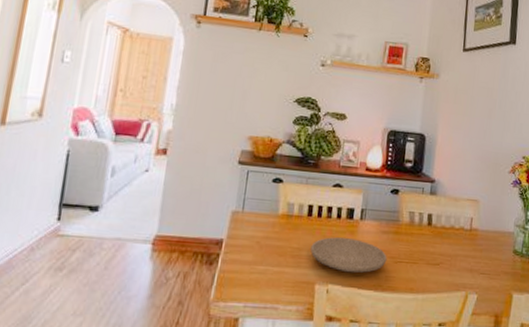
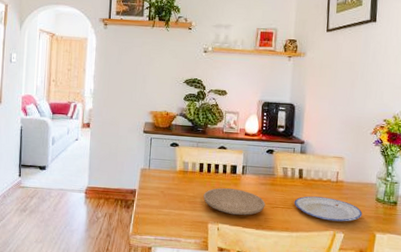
plate: none [421,247,499,280] -> present [294,196,363,222]

